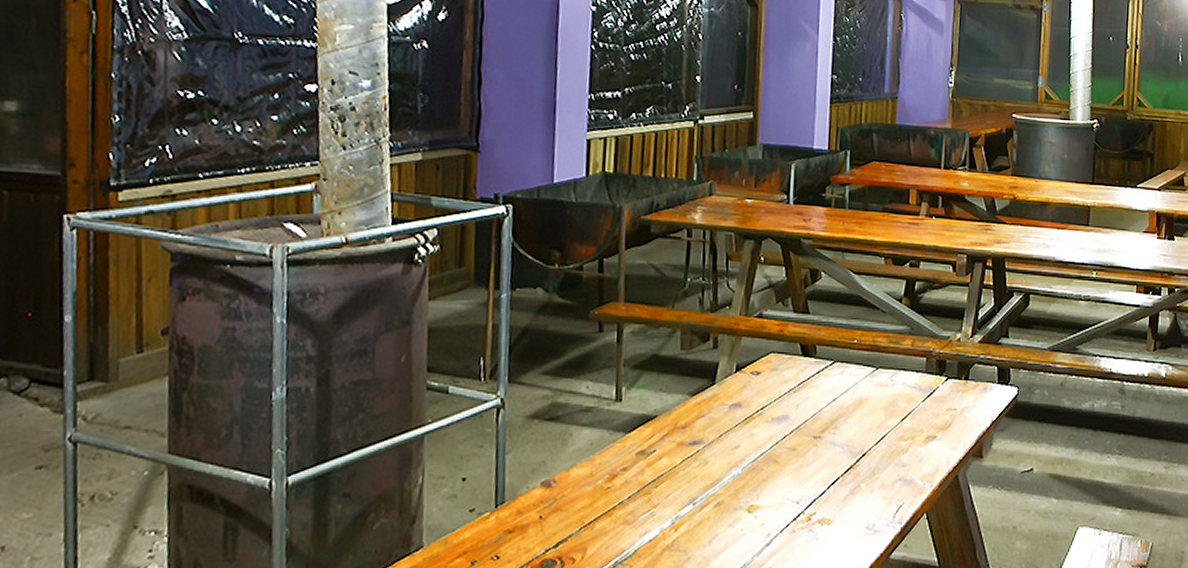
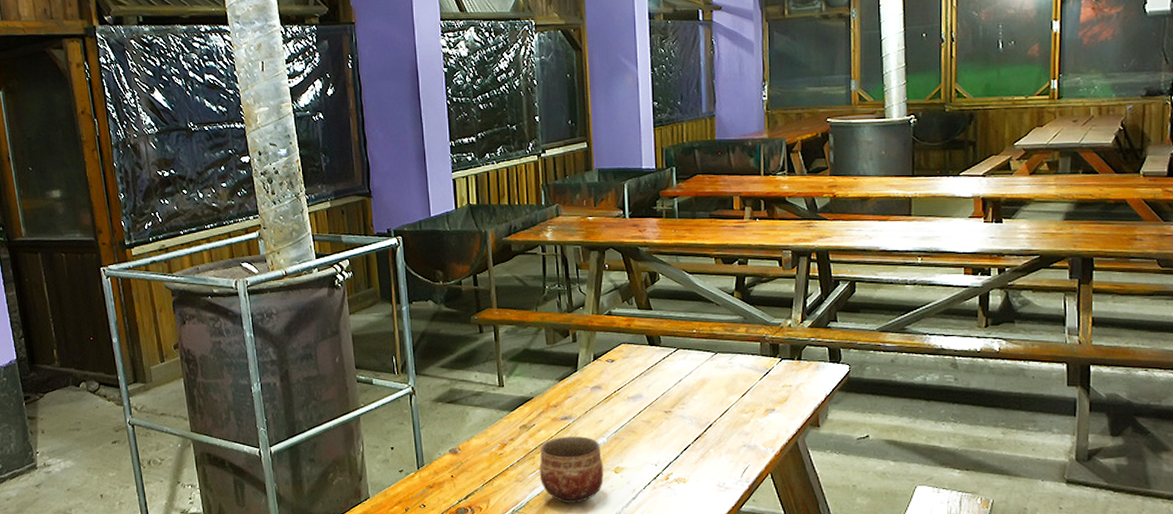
bowl: none [654,466,735,552] -> present [539,436,604,503]

